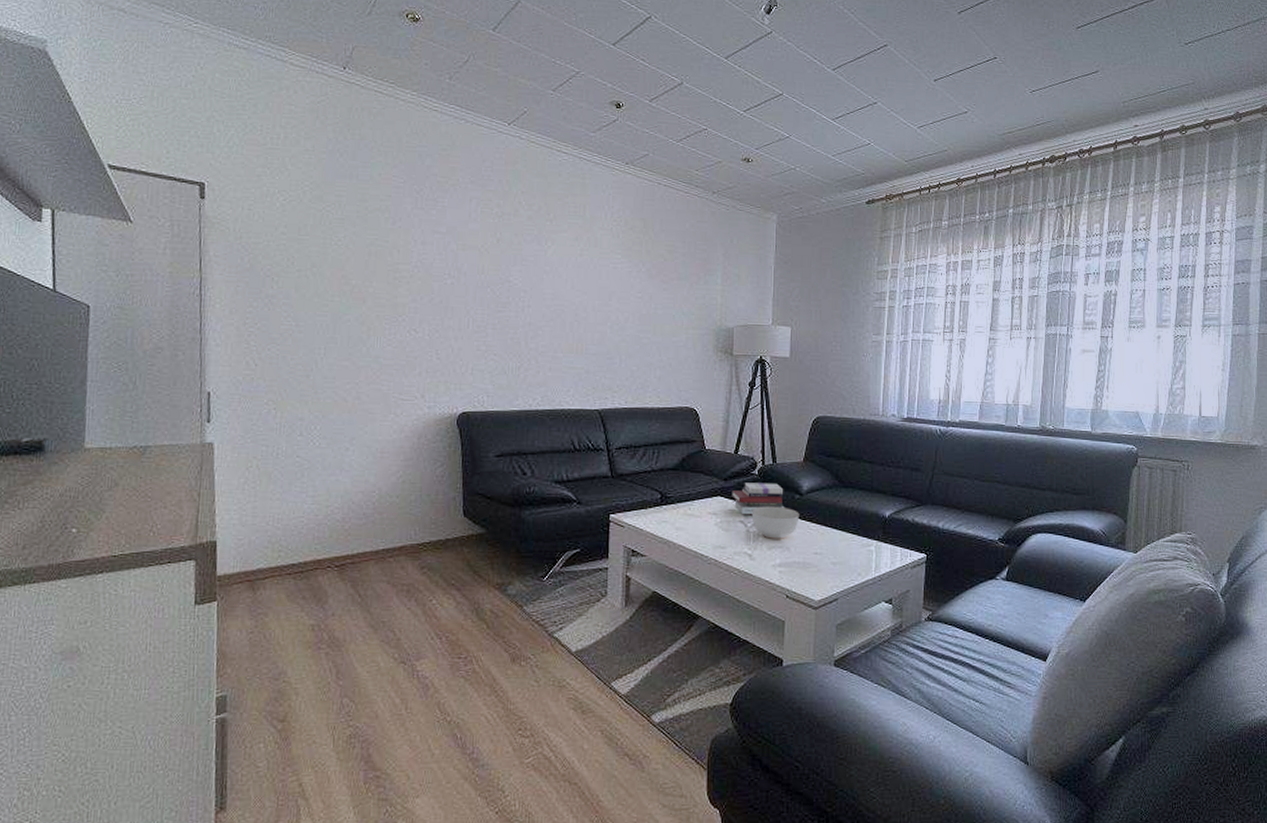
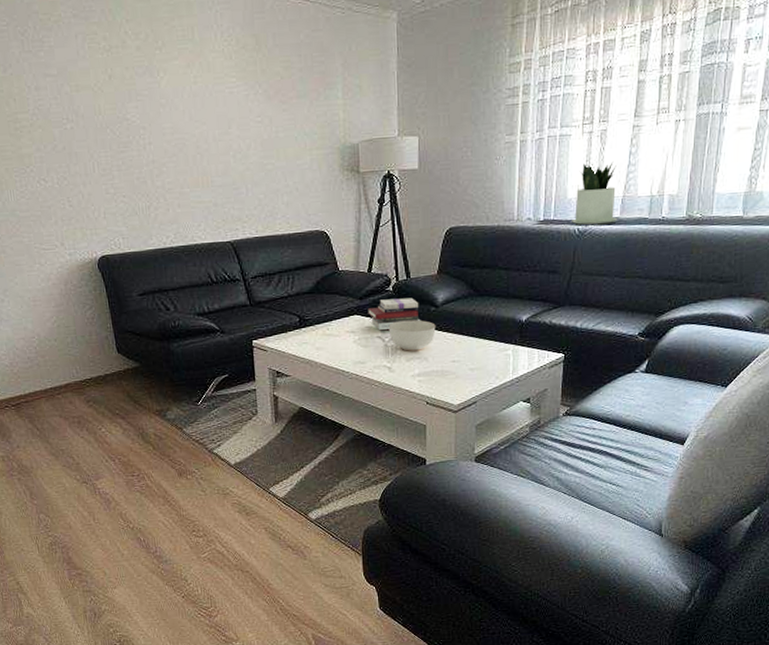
planter: none [934,368,976,428] -> present [572,161,617,226]

